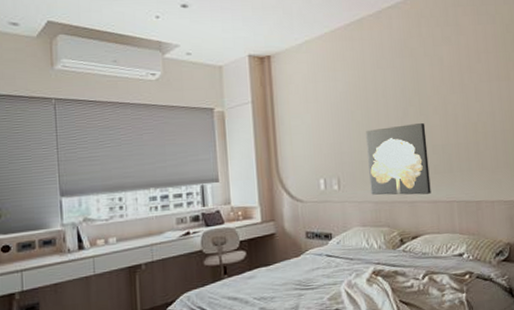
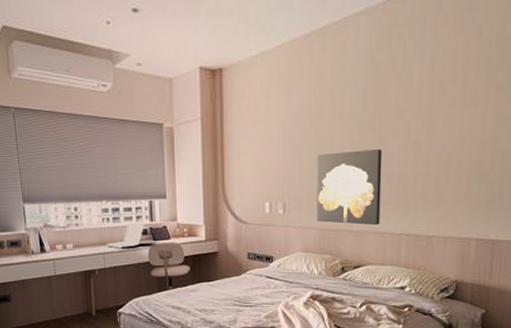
laptop: none [155,209,196,240] -> present [107,222,144,250]

